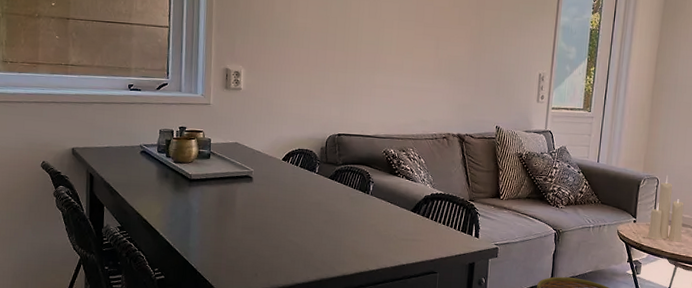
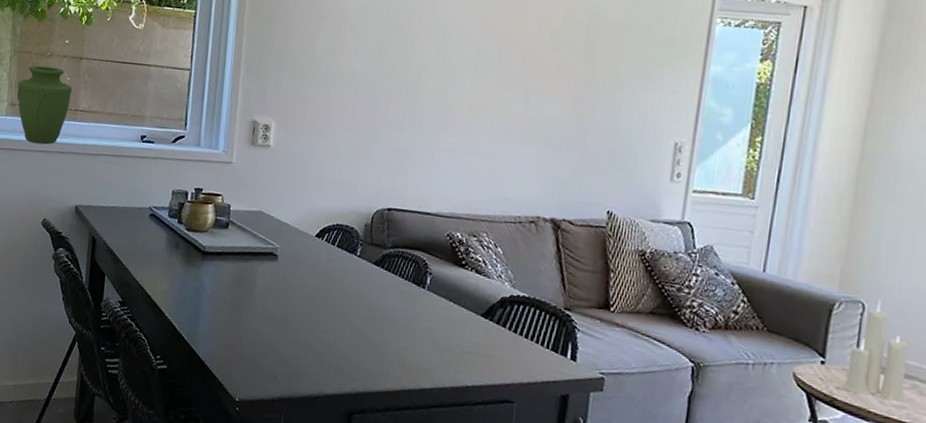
vase: none [8,26,61,96] -> present [16,65,72,145]

